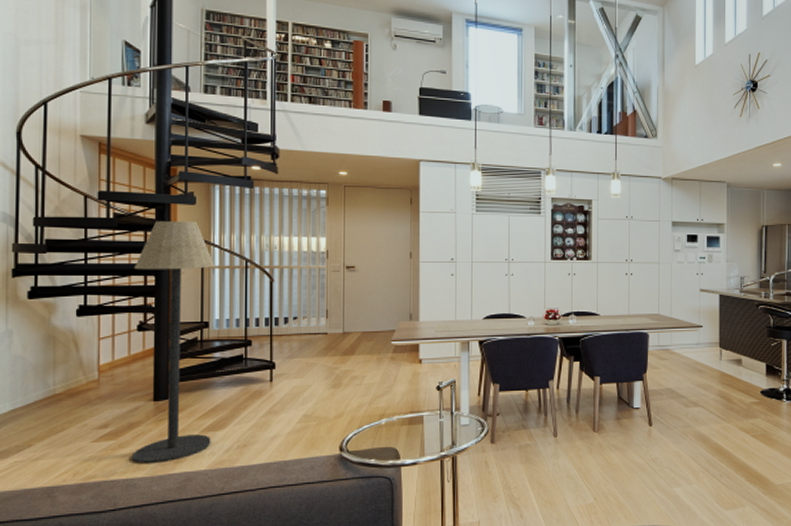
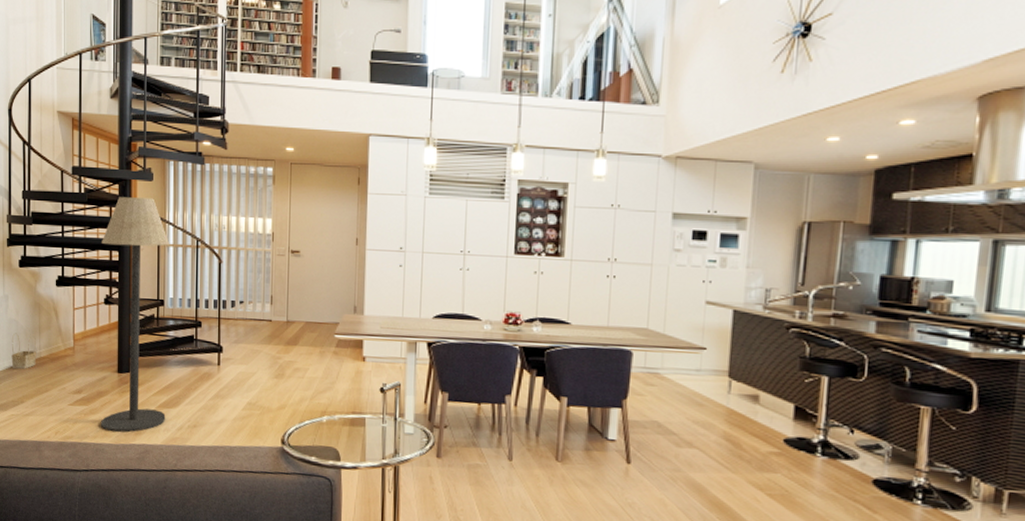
basket: none [15,369,50,409] -> present [11,333,37,369]

